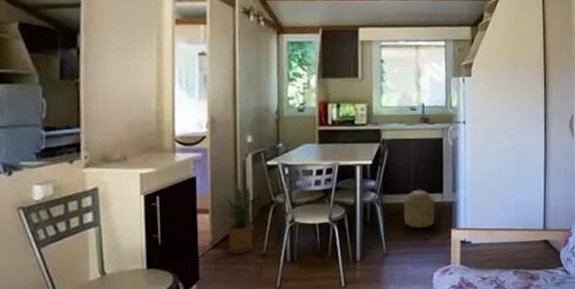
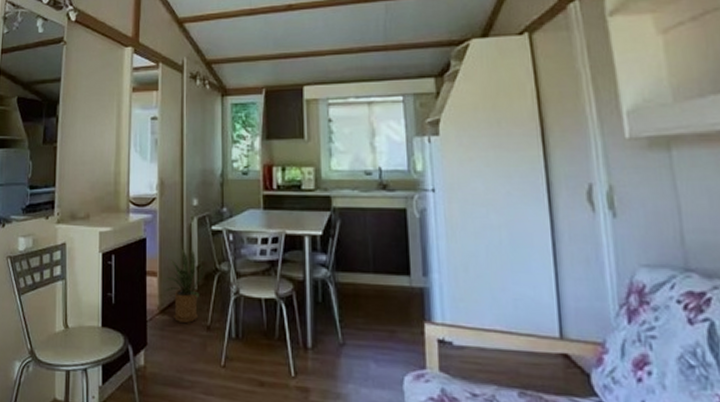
basket: present [403,189,435,229] -> none [361,268,402,318]

